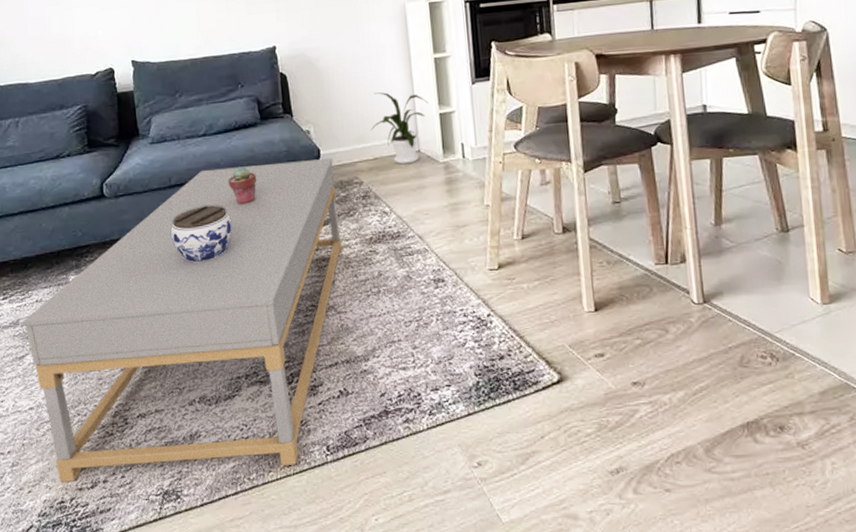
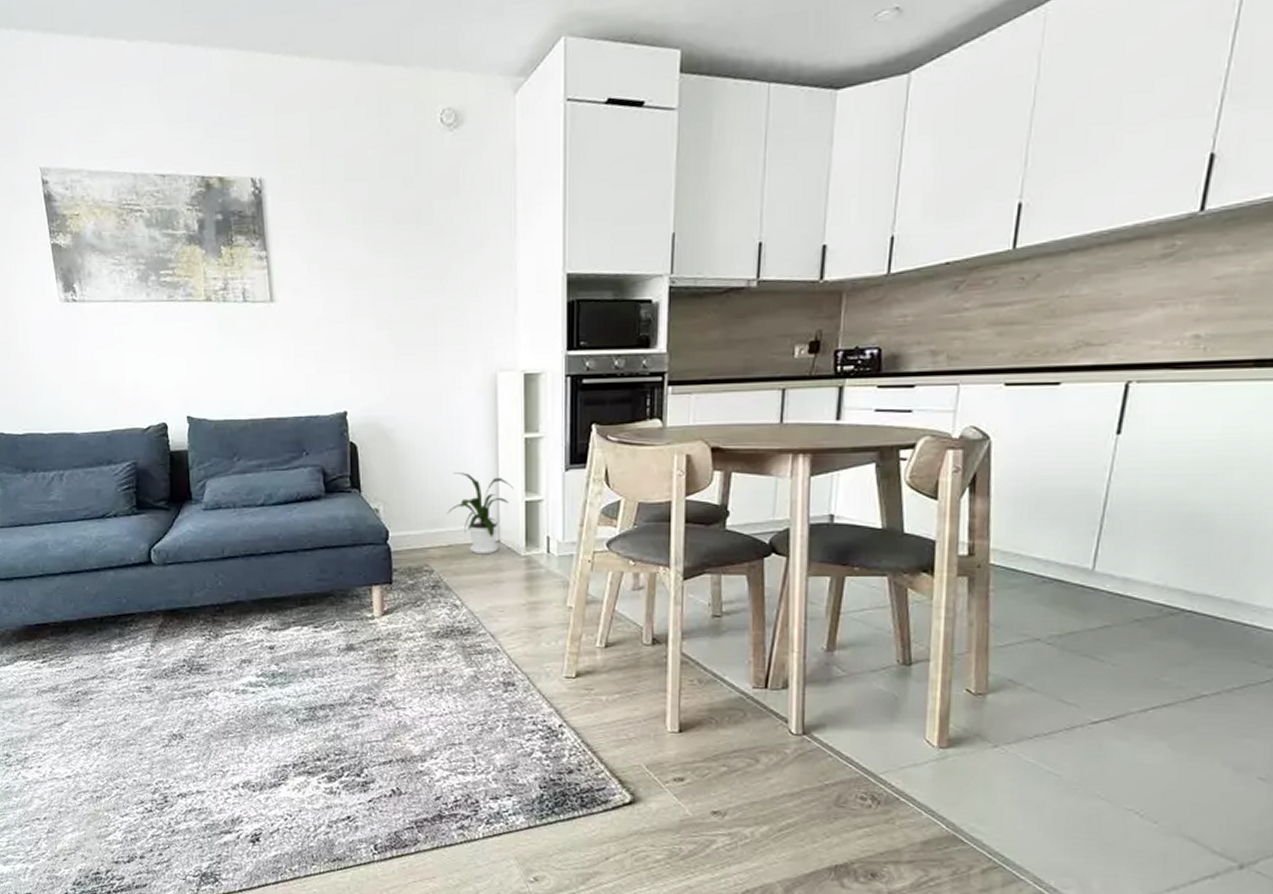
coffee table: present [23,158,343,482] -> none [63,542,405,861]
jar: present [171,205,232,262] -> none [222,582,287,641]
potted succulent: present [228,167,257,205] -> none [285,543,318,584]

